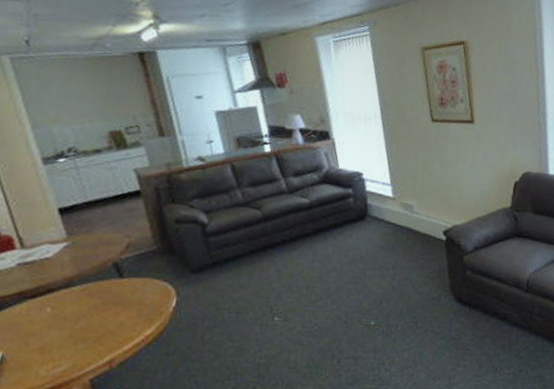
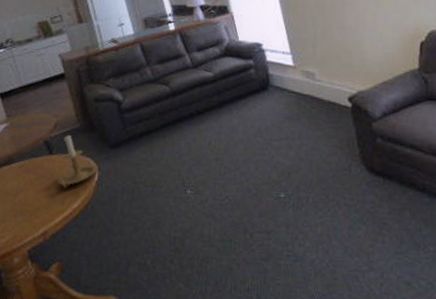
candle holder: none [128,256,177,315] -> present [57,134,98,189]

